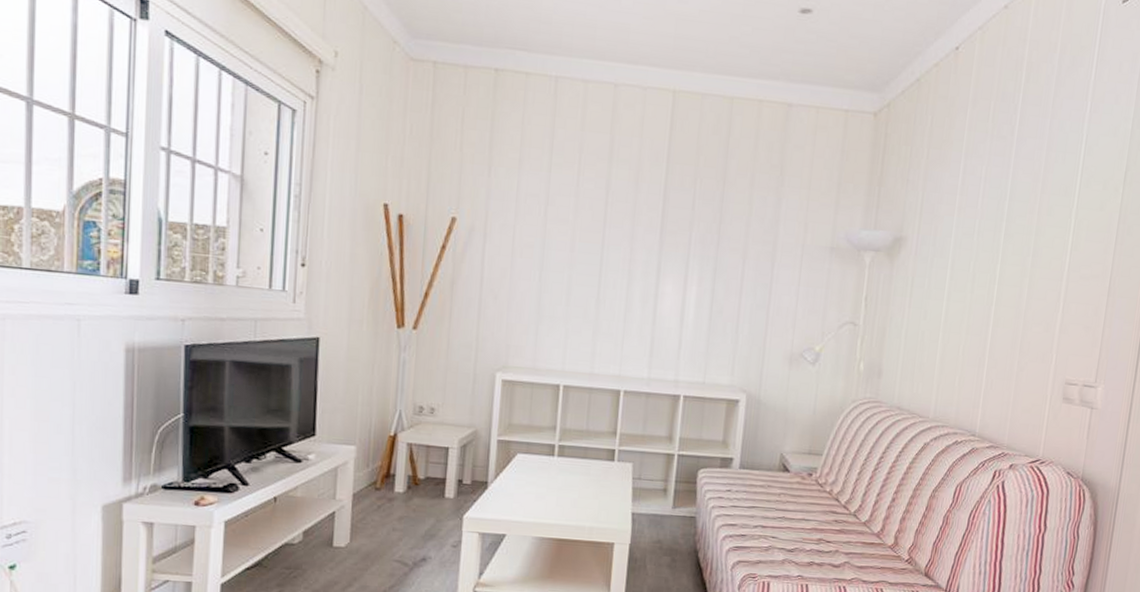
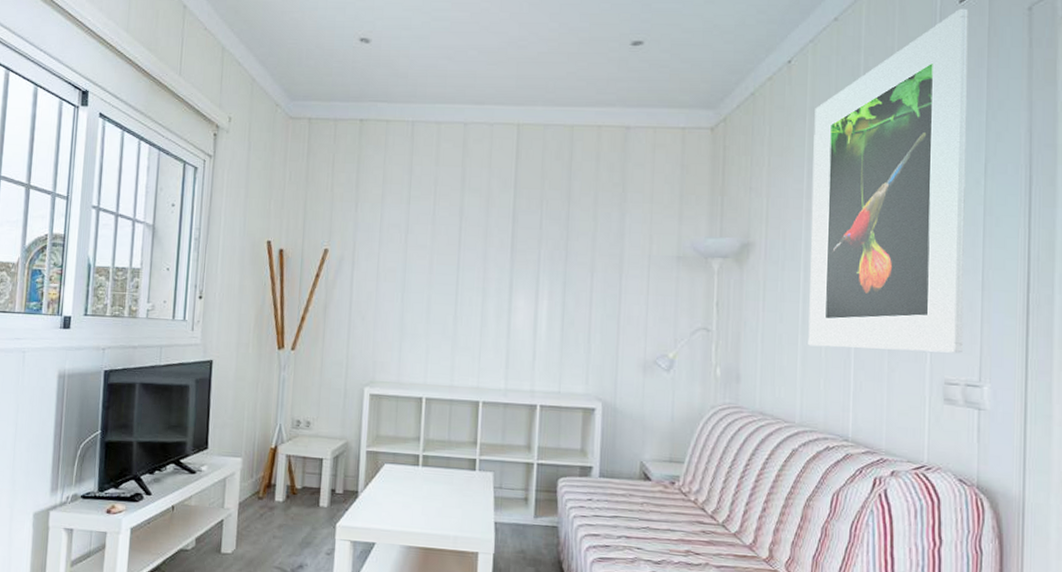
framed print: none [948,9,1130,356] -> present [808,8,969,353]

